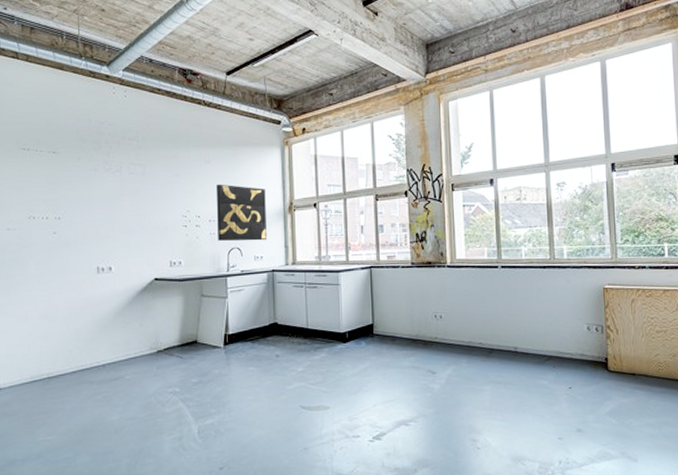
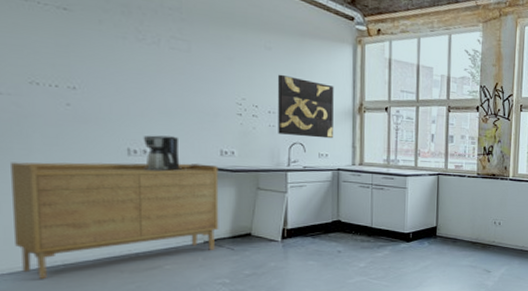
sideboard: none [14,276,170,391] -> present [11,162,219,279]
coffee maker: none [109,252,142,286] -> present [143,135,185,172]

